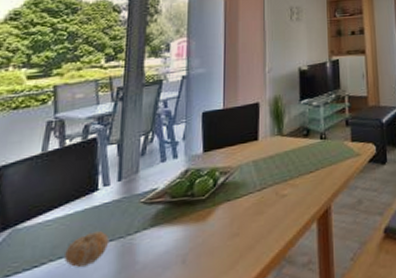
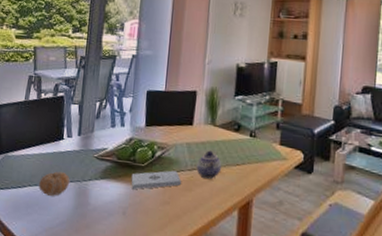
notepad: none [190,195,250,230] -> present [131,170,181,190]
teapot: none [267,163,294,196] -> present [196,150,222,179]

